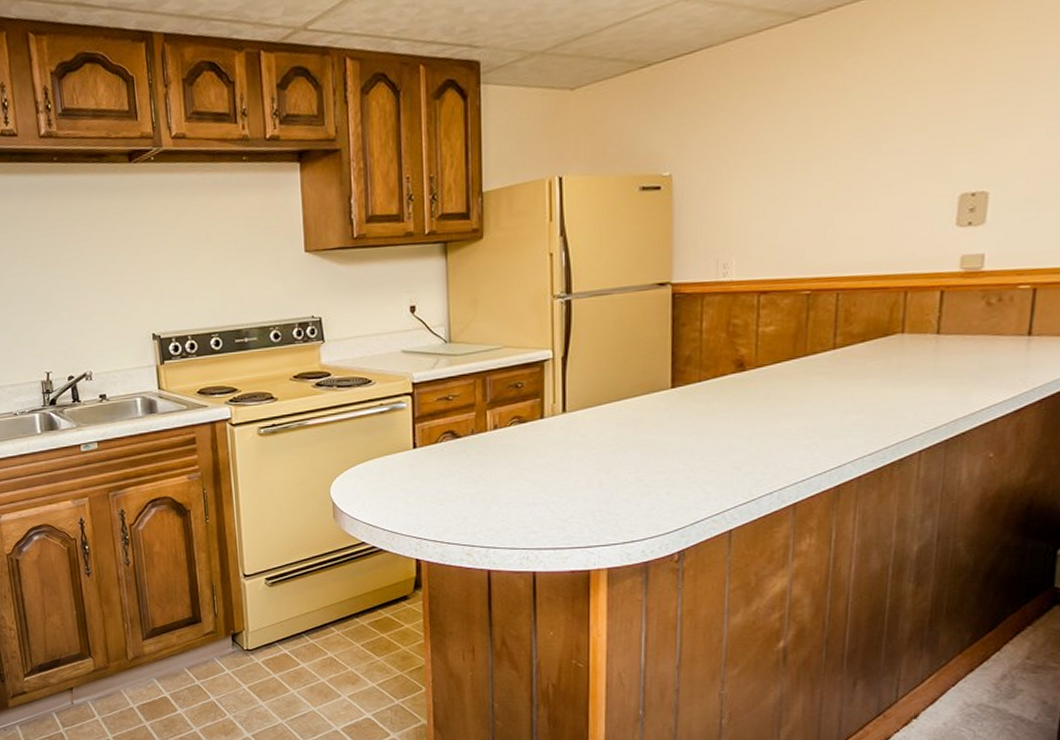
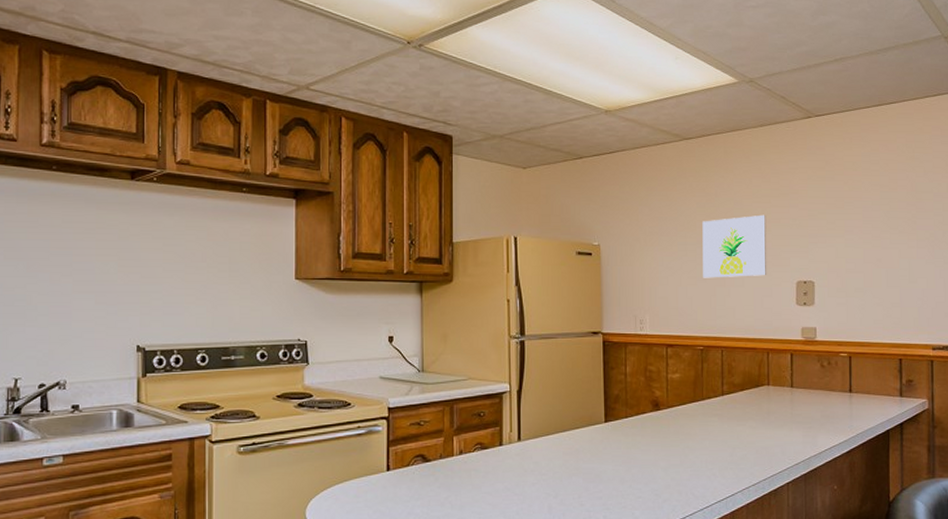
wall art: none [816,107,921,203] -> present [702,214,767,278]

